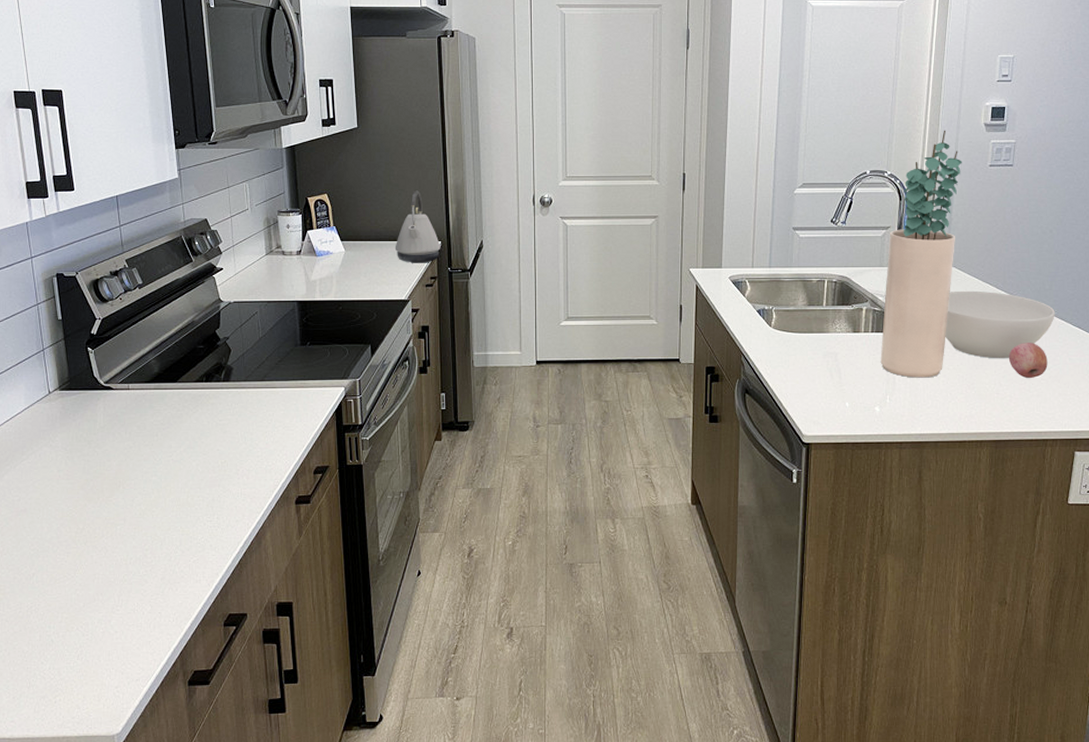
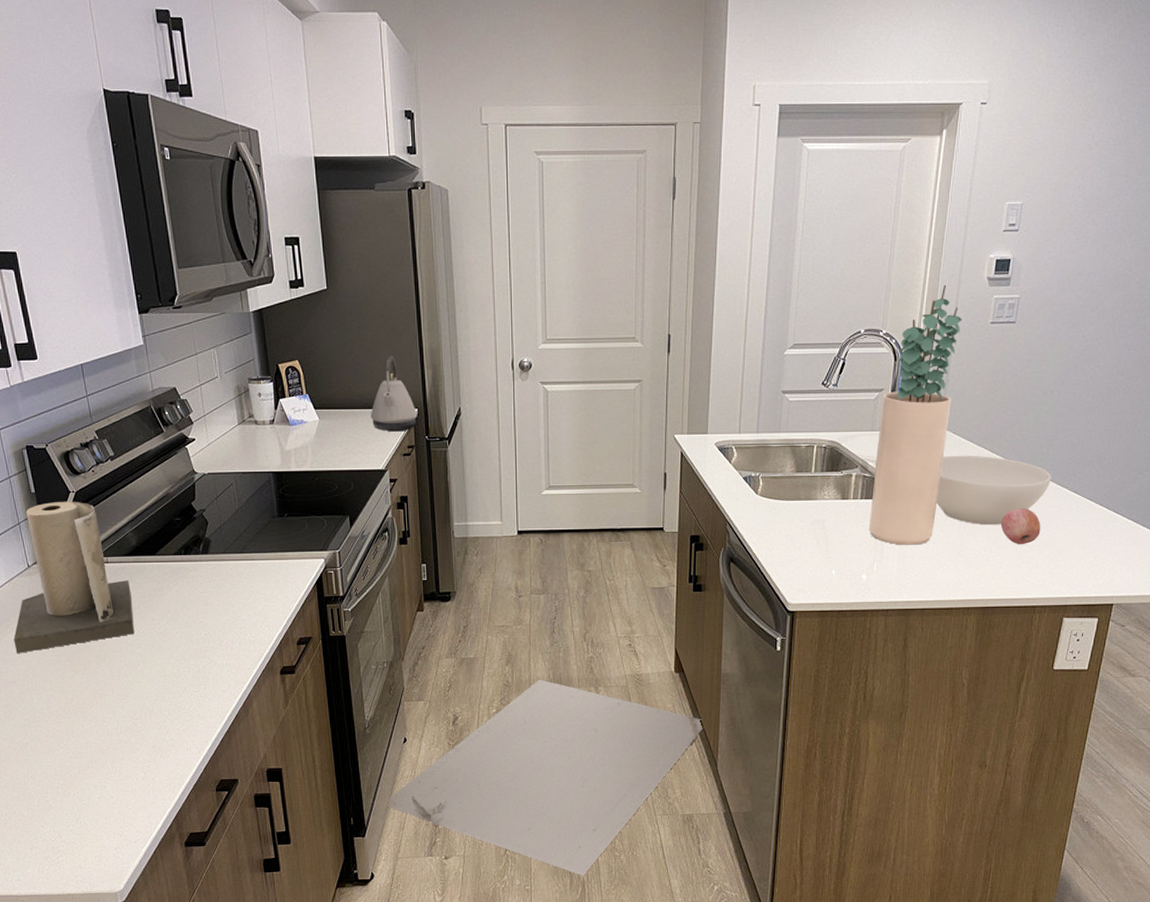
paper towel roll: none [28,328,151,481] -> present [14,501,134,653]
door mat: none [397,510,722,719] -> present [385,679,704,876]

